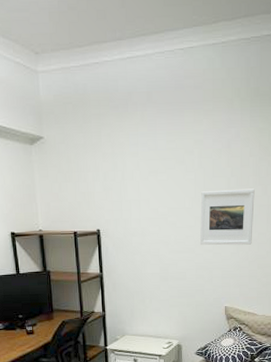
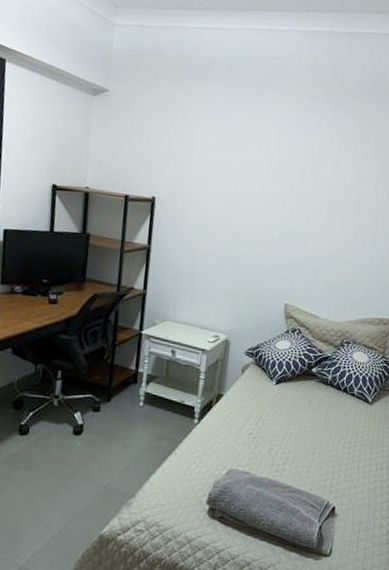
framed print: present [200,188,255,245] -> none [266,174,331,239]

